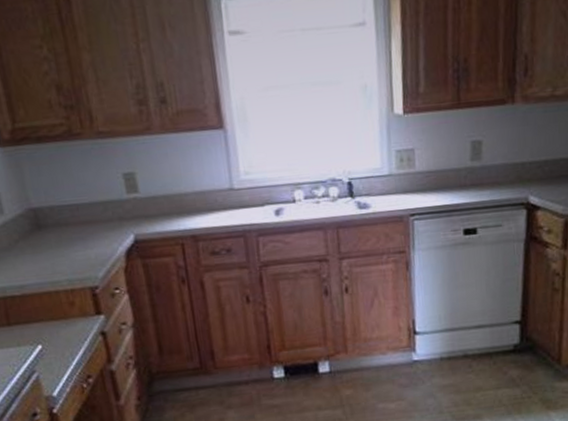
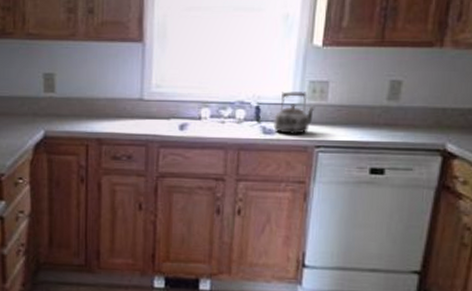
kettle: none [367,162,405,206] -> present [273,92,315,134]

